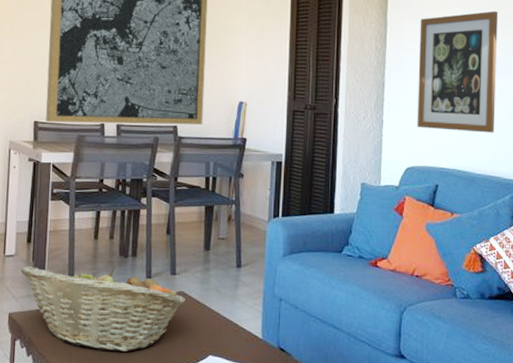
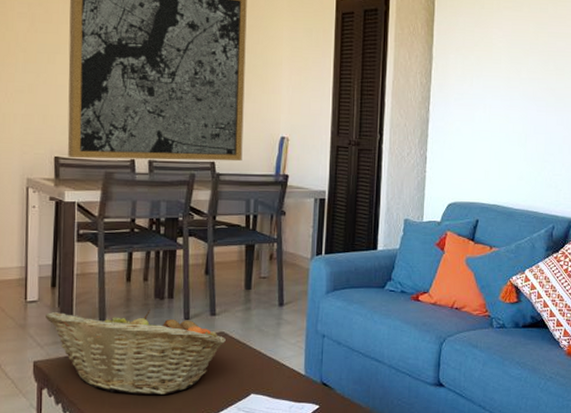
wall art: present [417,11,499,133] -> none [459,47,541,169]

